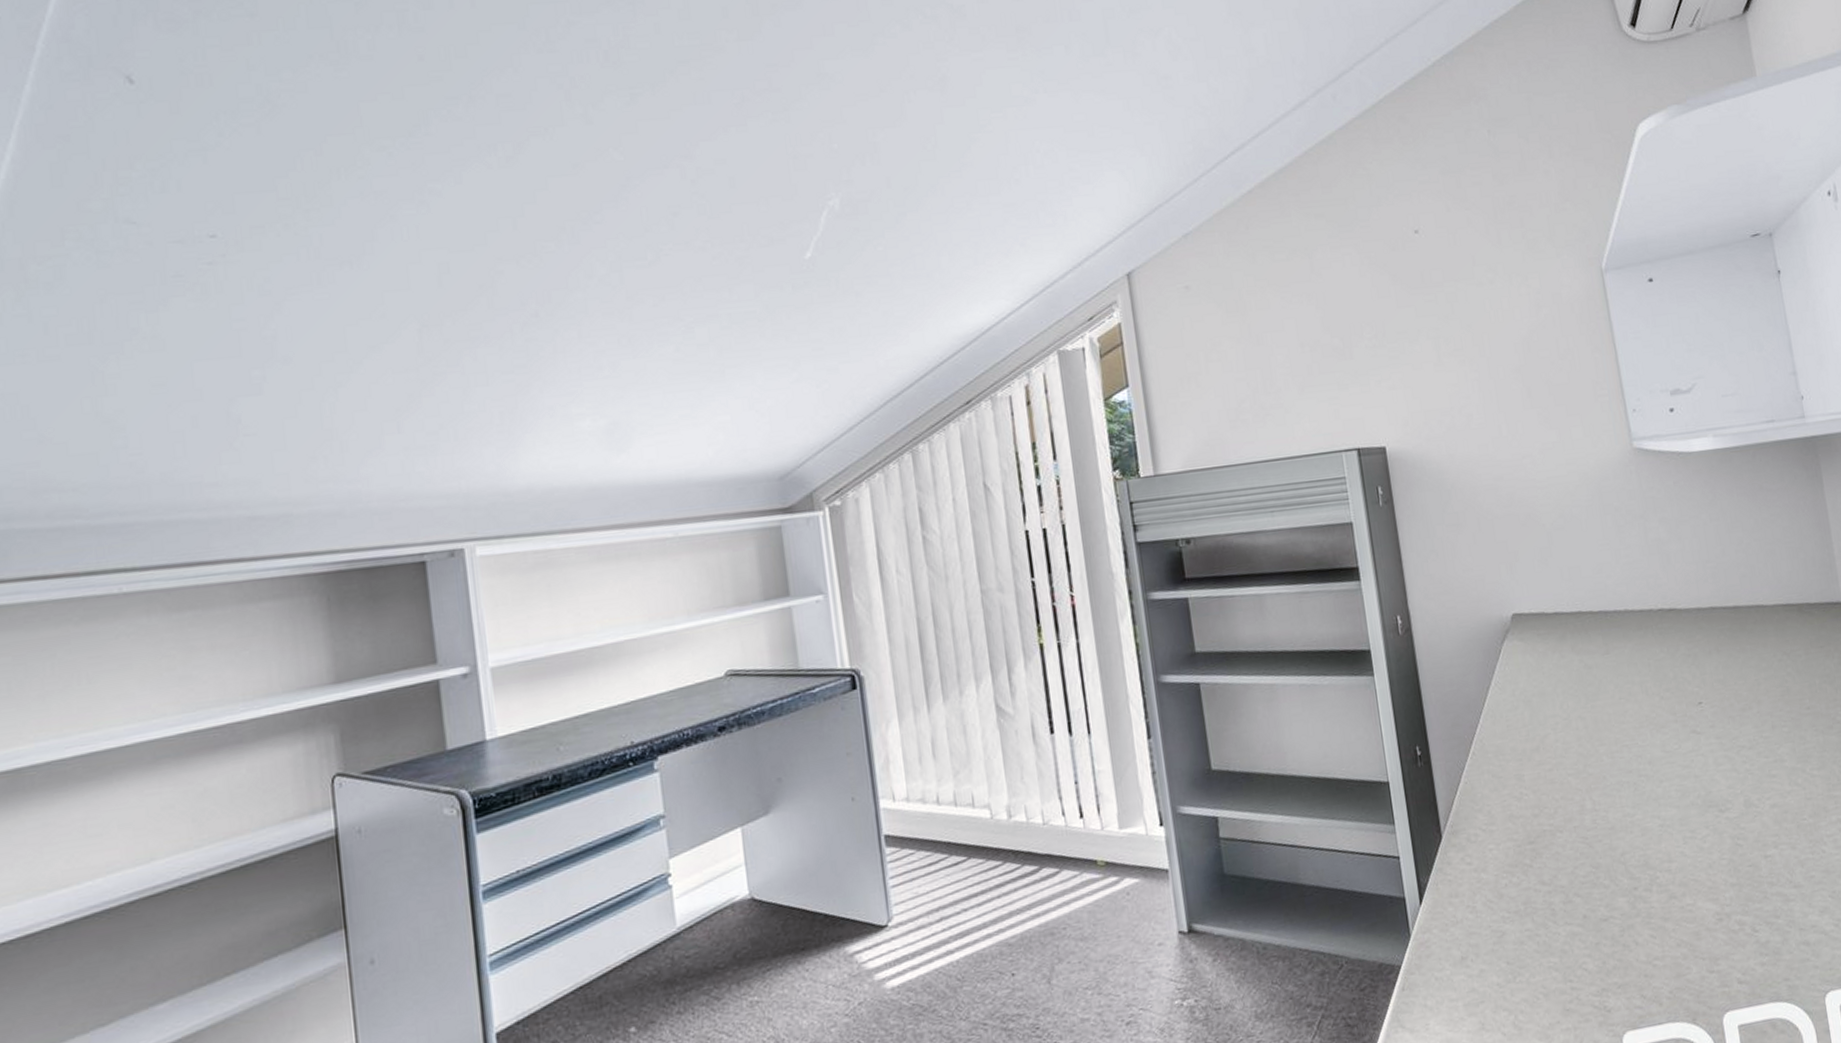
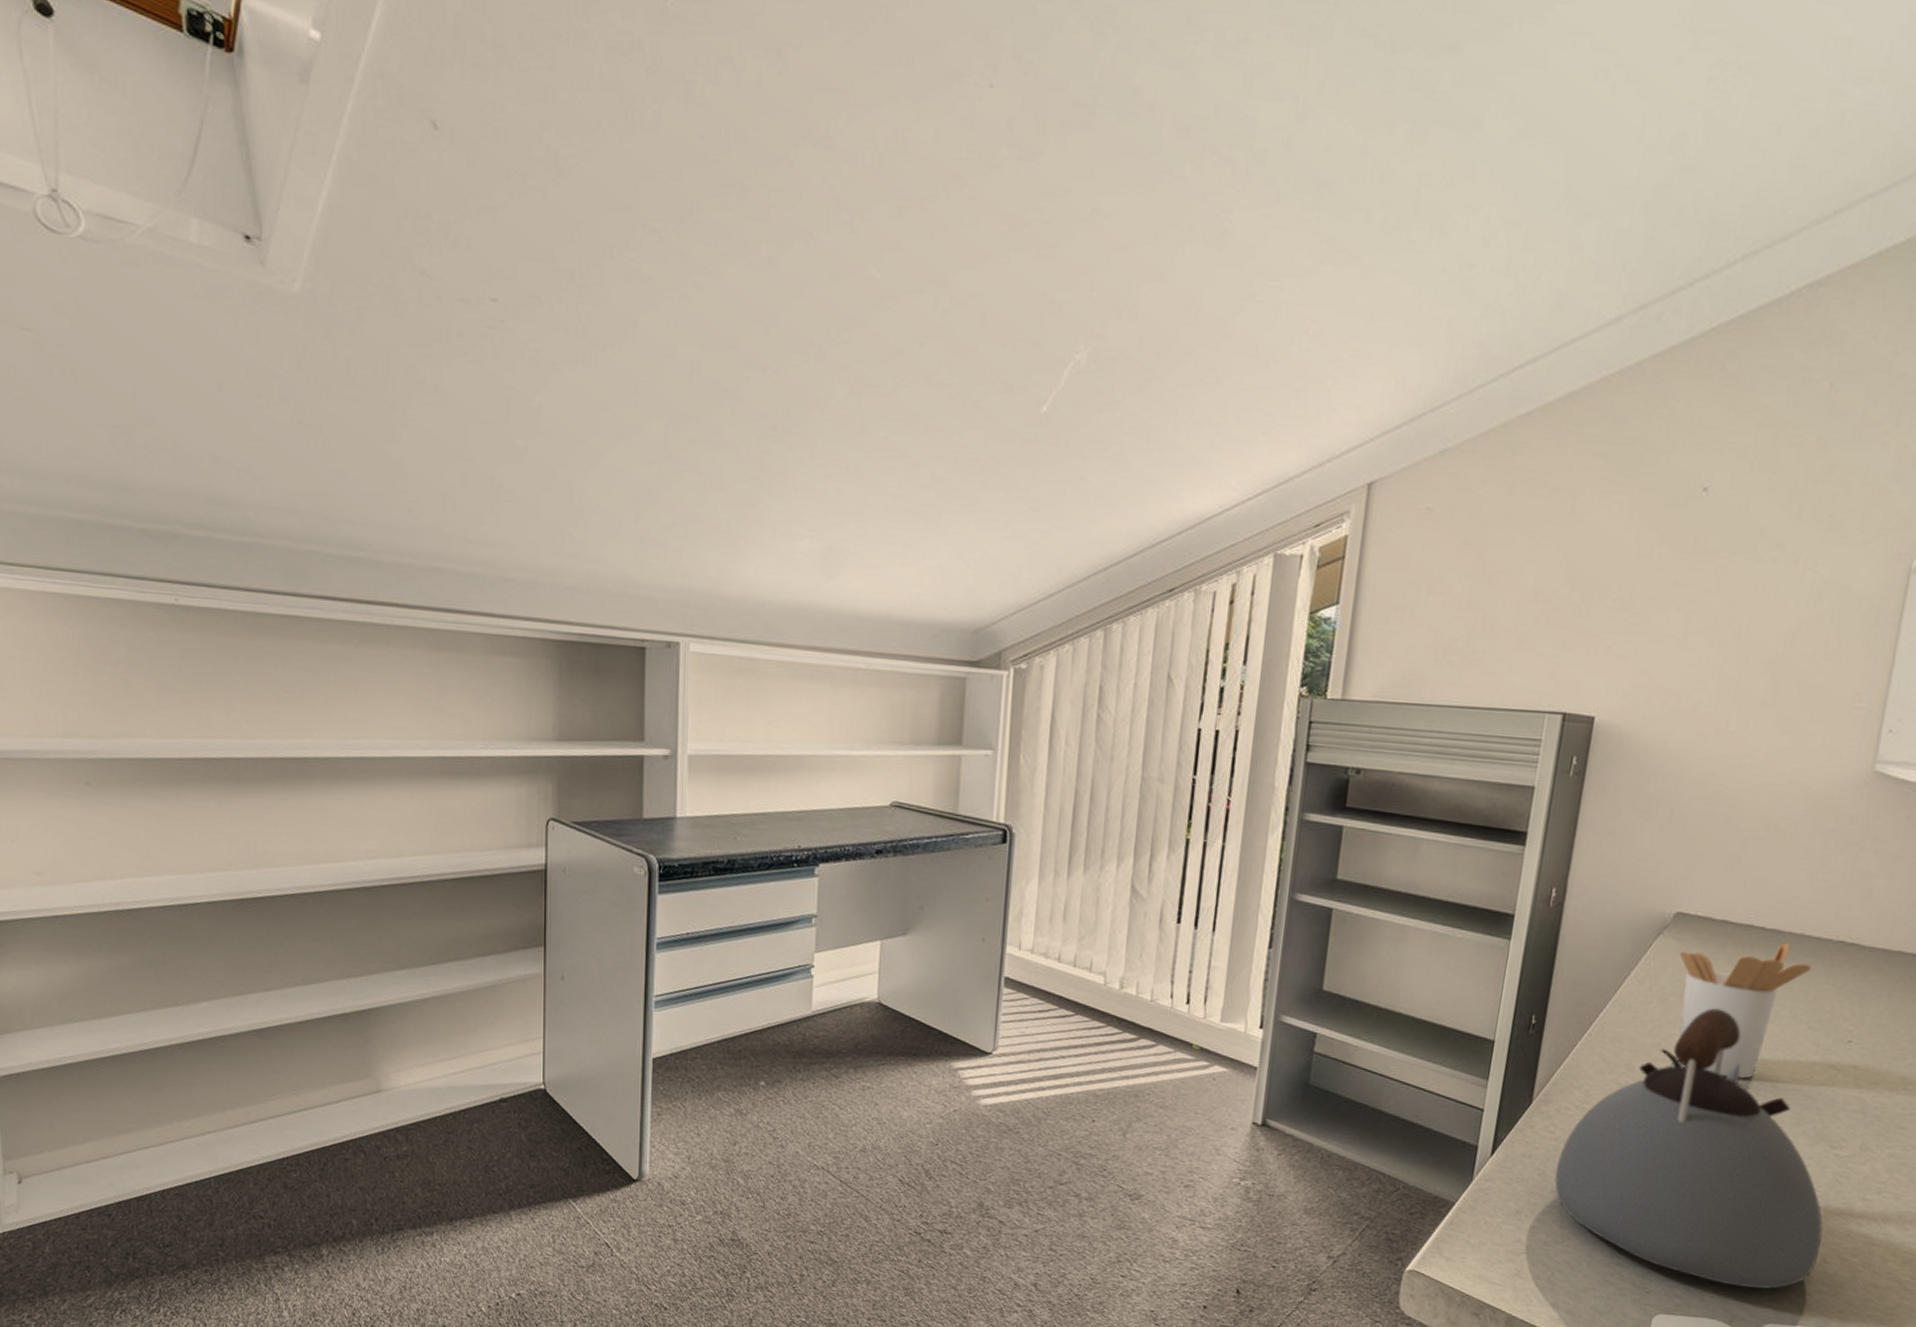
kettle: none [1483,699,1748,982] -> present [1554,1008,1823,1289]
utensil holder: none [1527,621,1645,766] -> present [1679,943,1812,1079]

